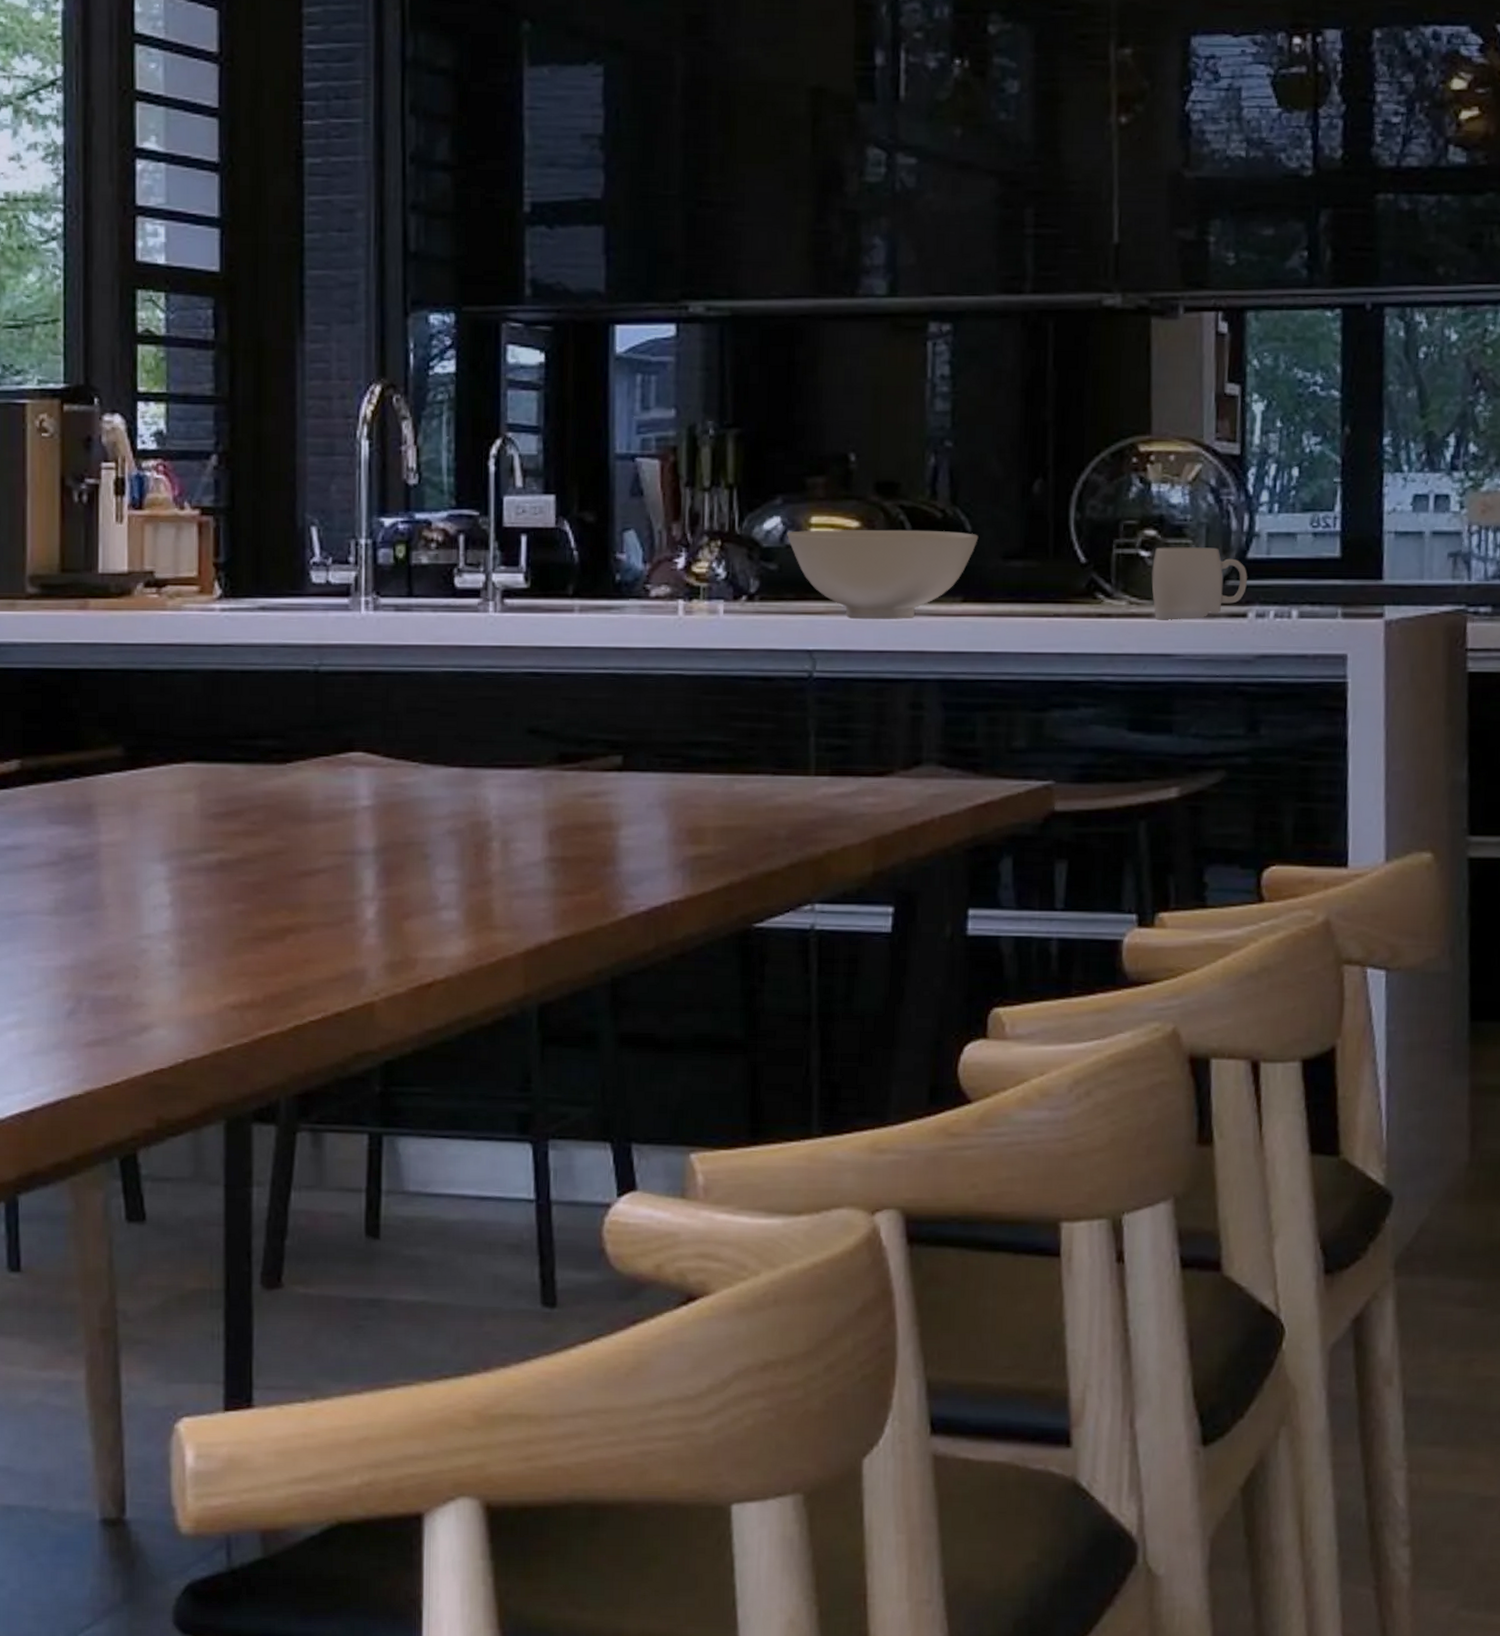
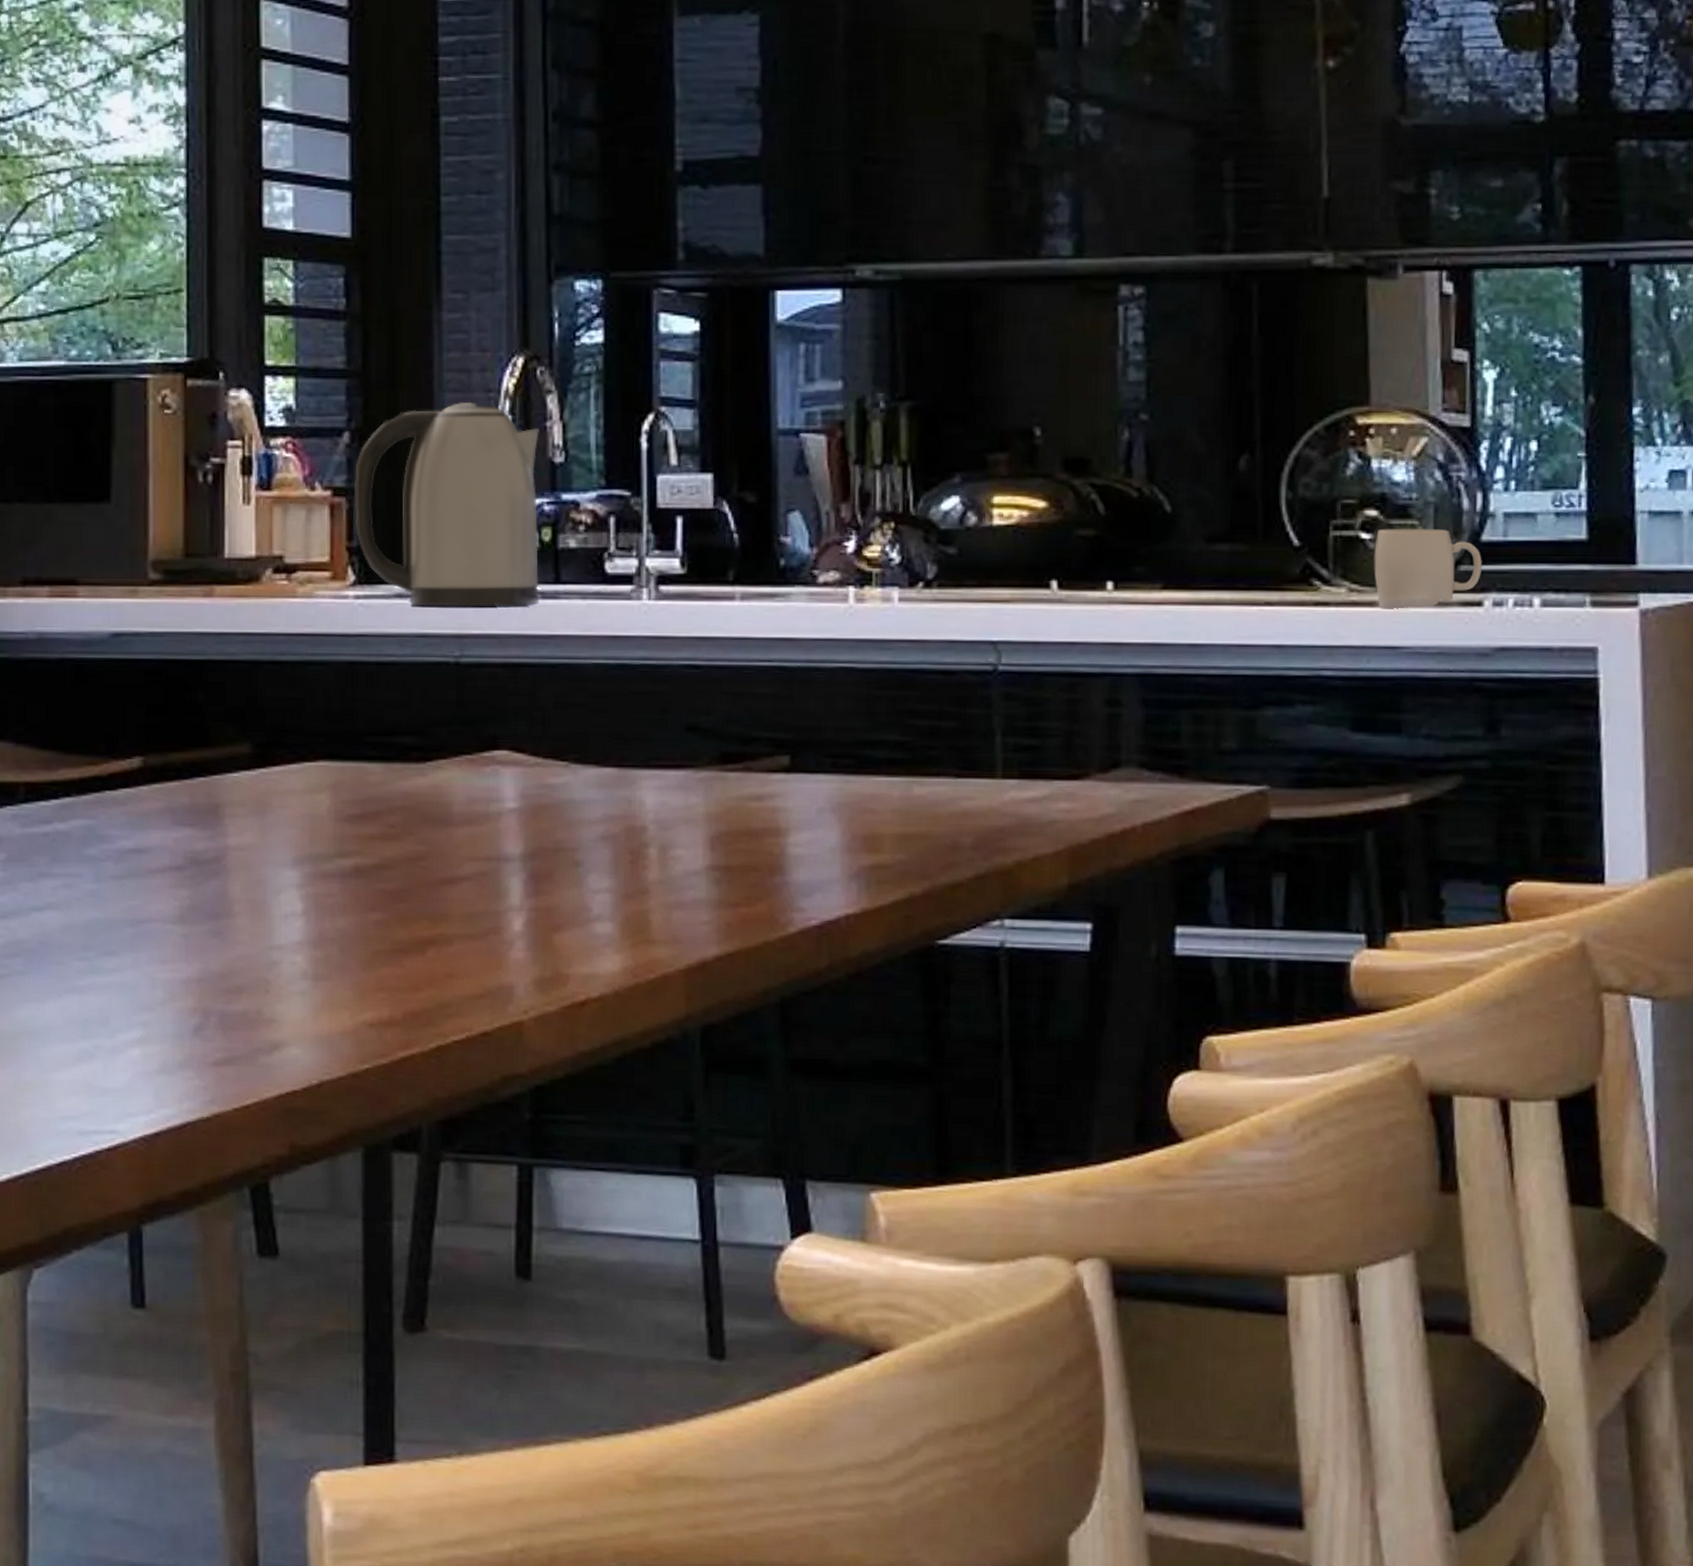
kettle: none [221,427,395,619] -> present [355,401,539,607]
bowl: present [787,529,979,620] -> none [967,510,1179,609]

